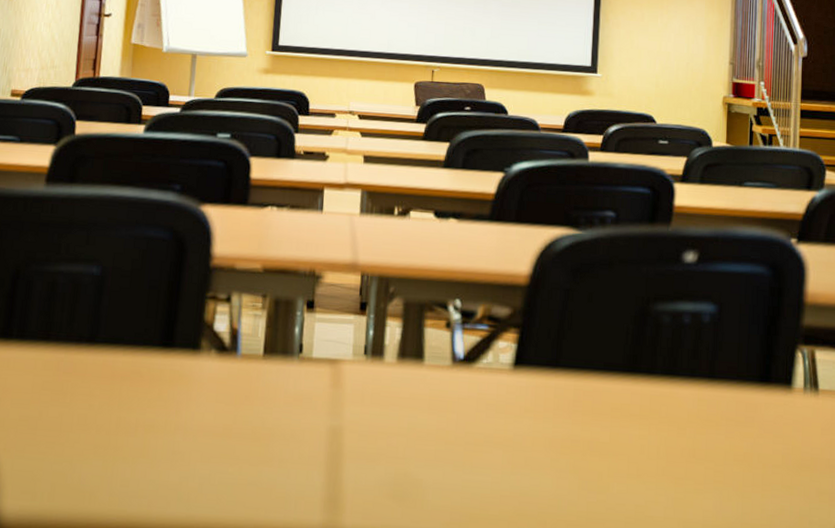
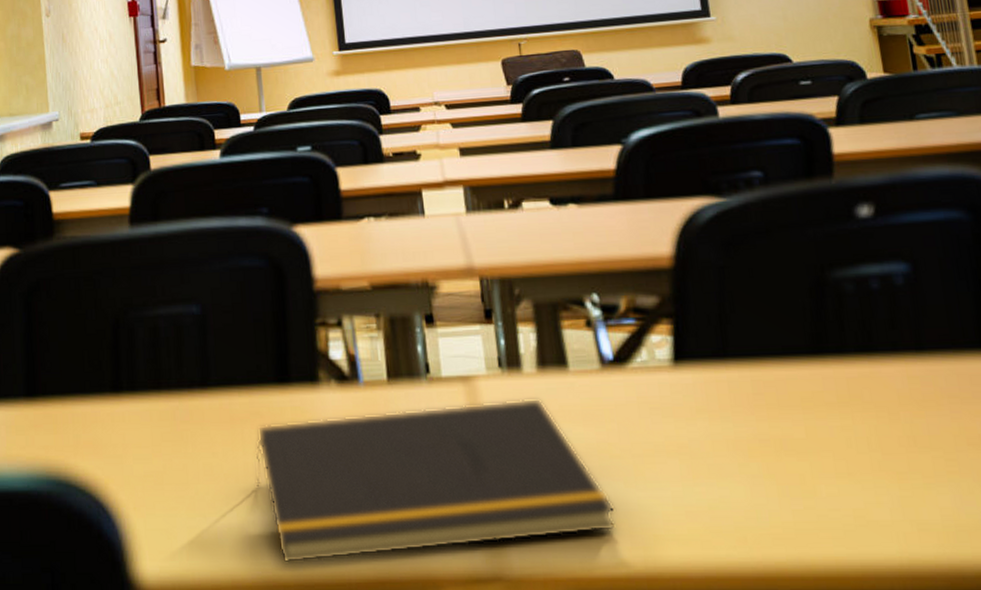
notepad: none [125,383,442,513] -> present [256,398,616,565]

